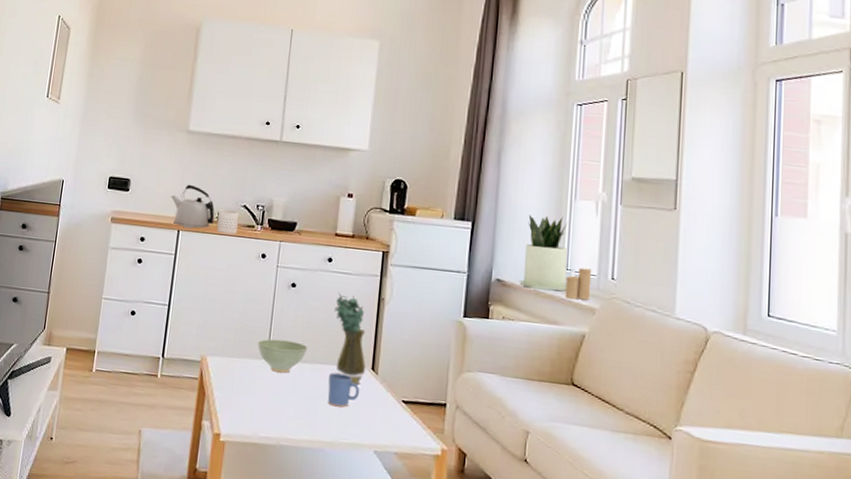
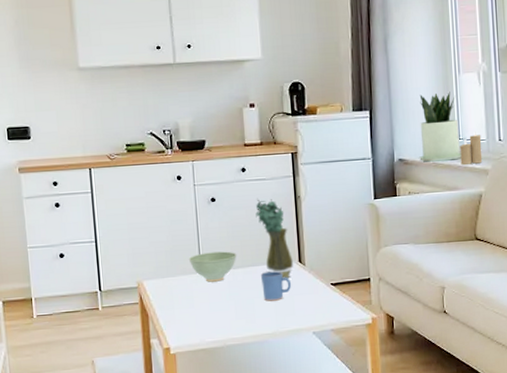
kettle: present [171,184,215,229] -> none [75,121,124,166]
mug: present [216,208,239,235] -> none [125,138,149,164]

